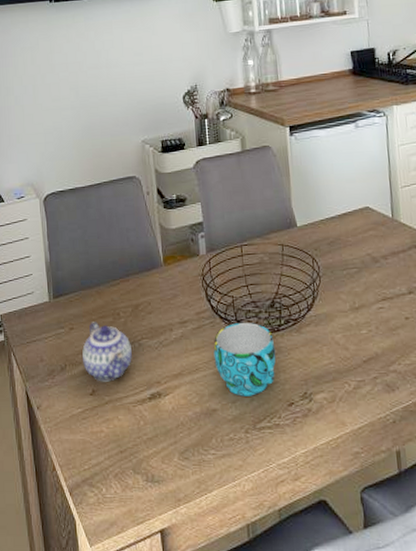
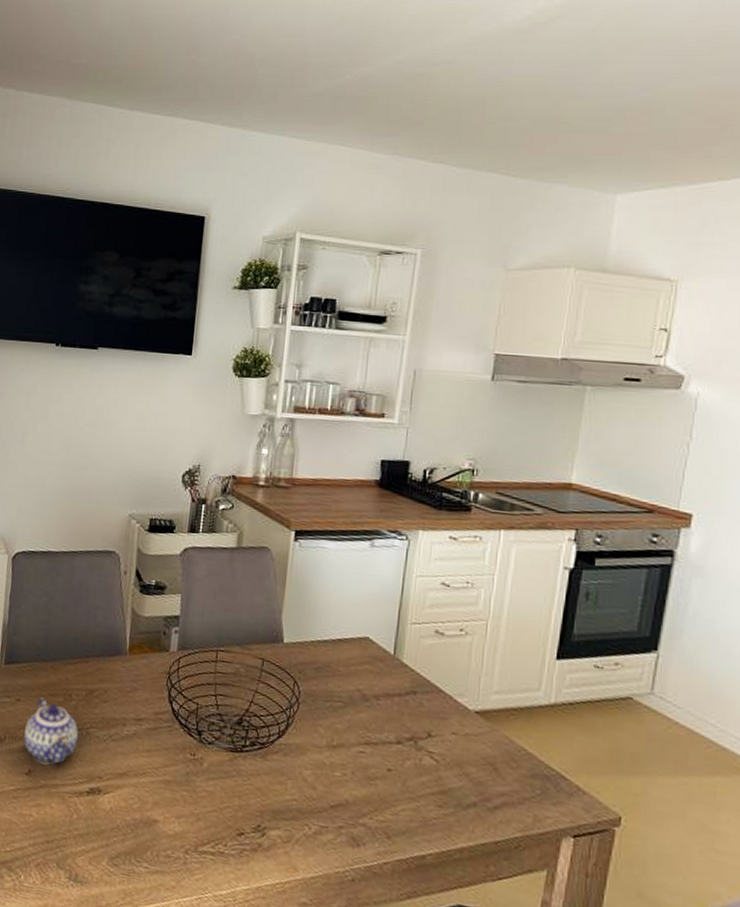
cup: present [213,323,276,396] -> none [164,732,235,816]

